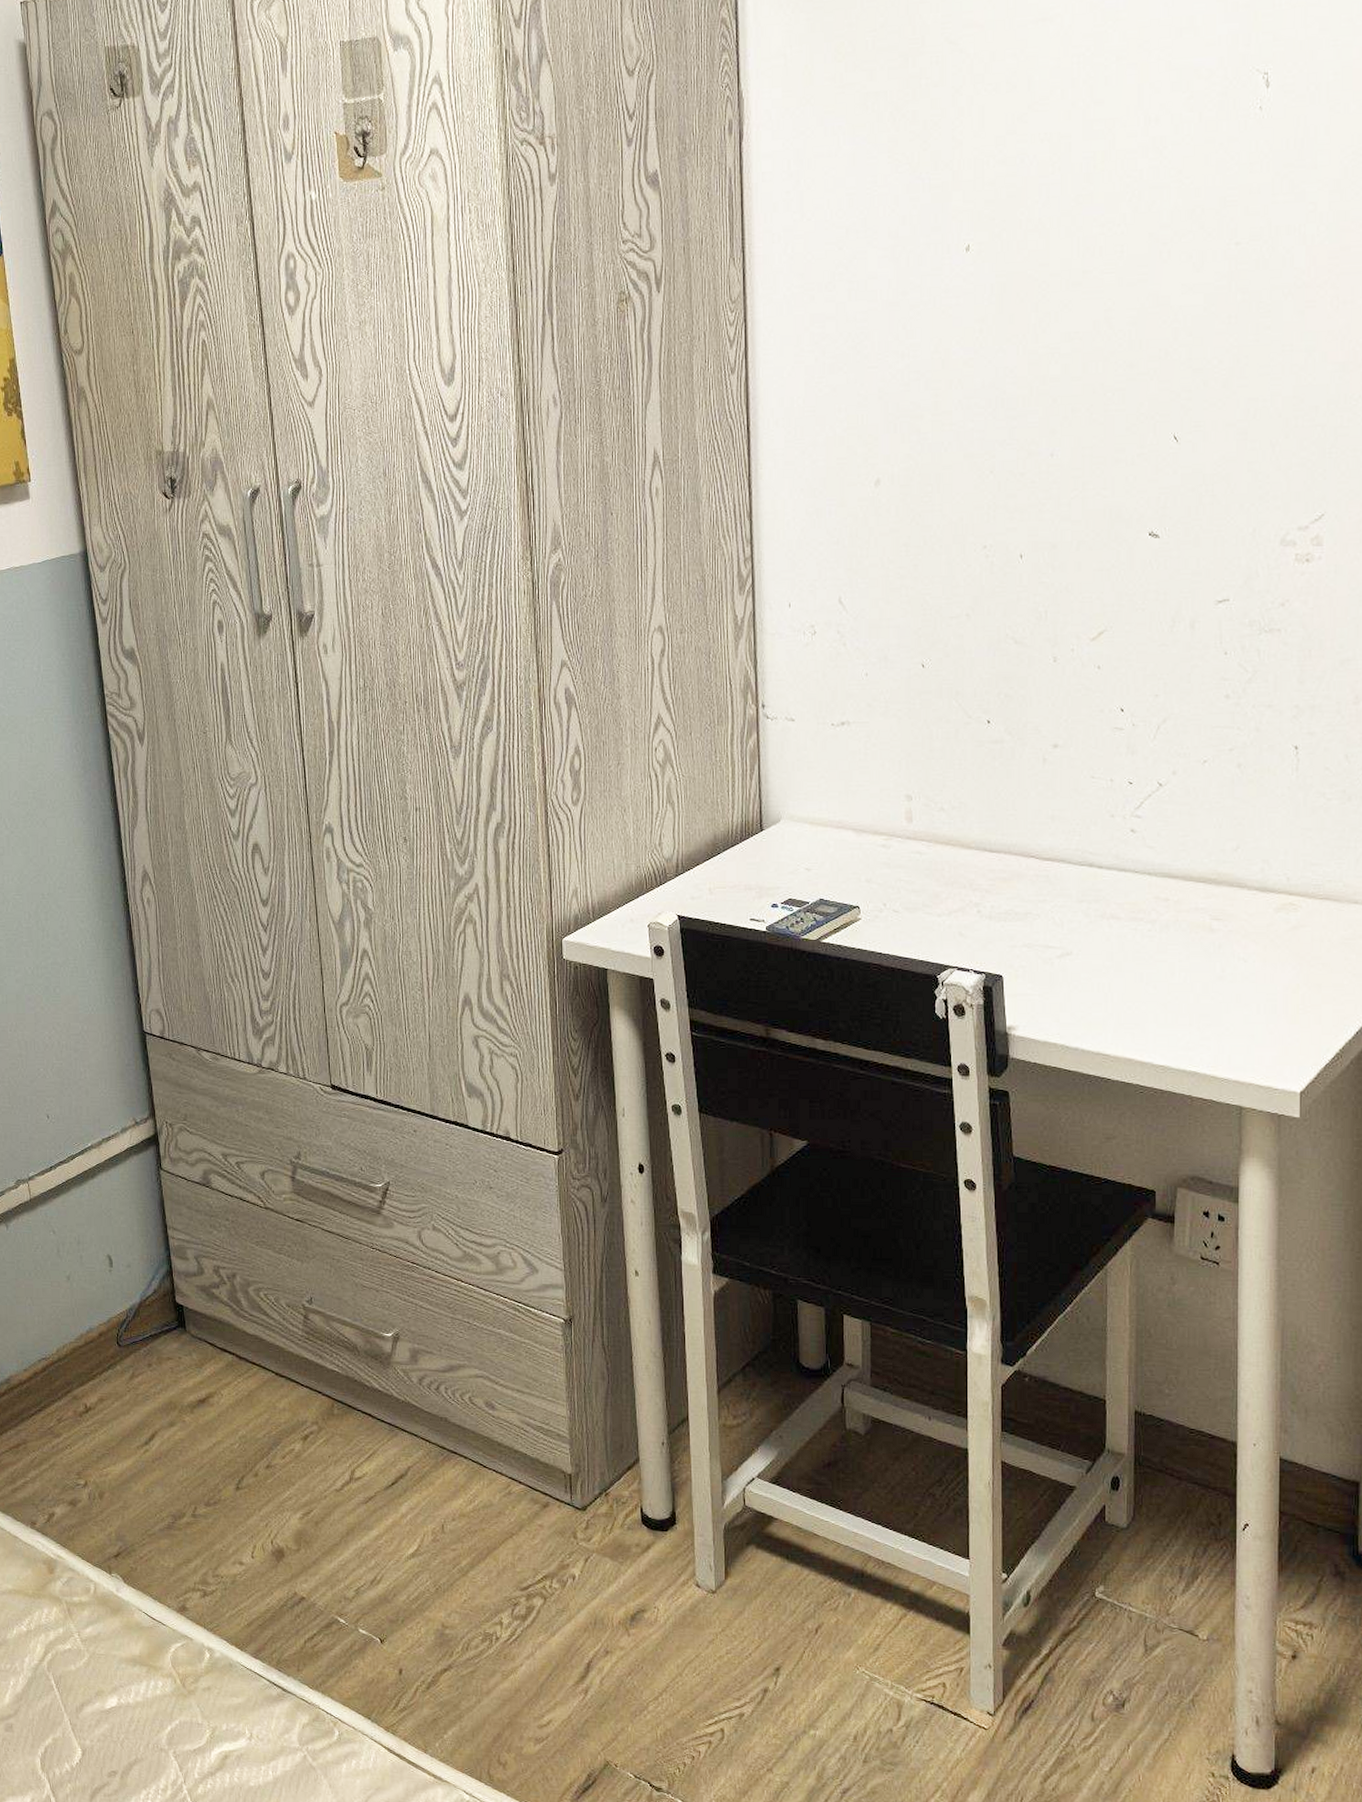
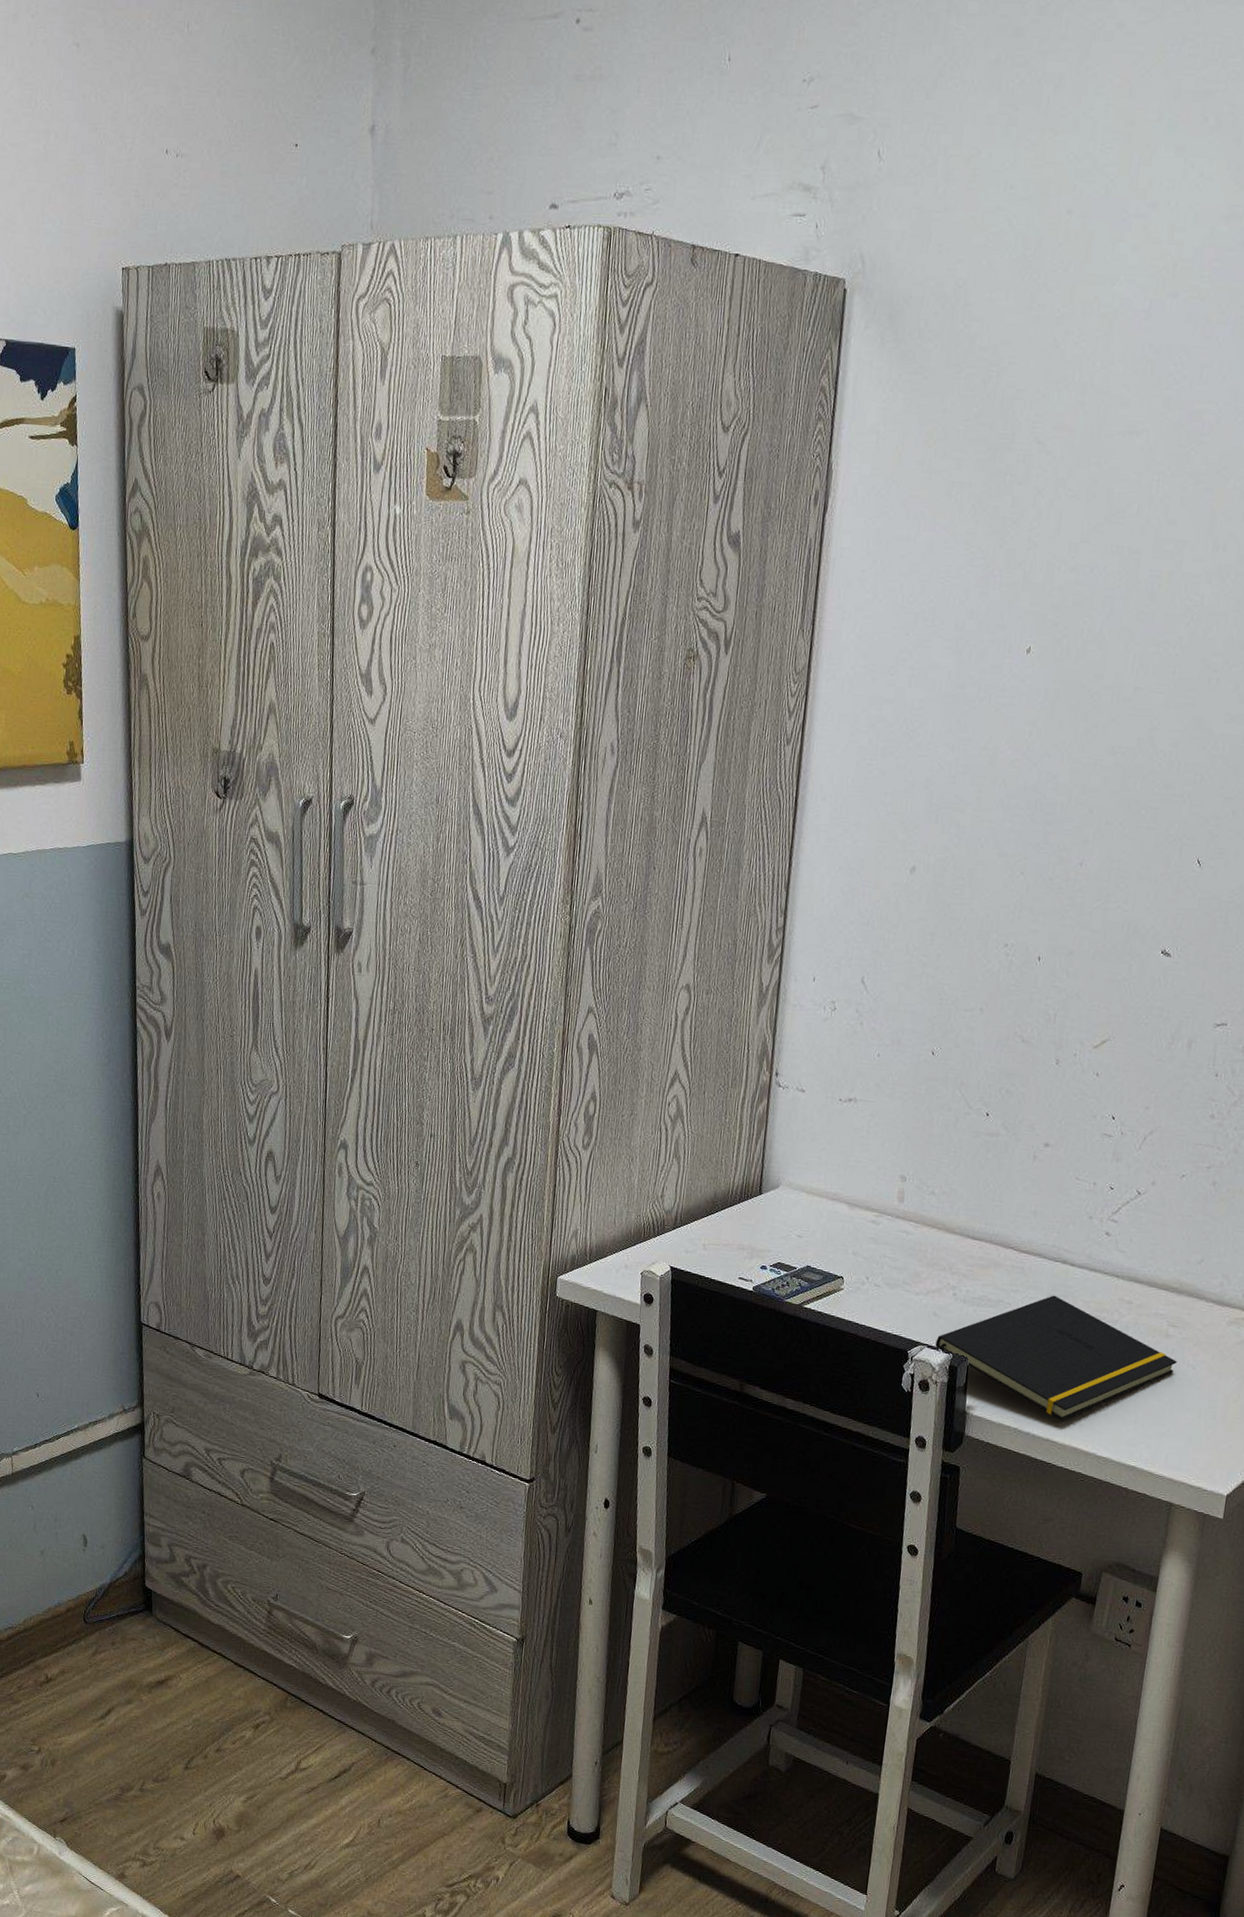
notepad: none [965,901,1226,1032] -> present [935,1295,1177,1421]

